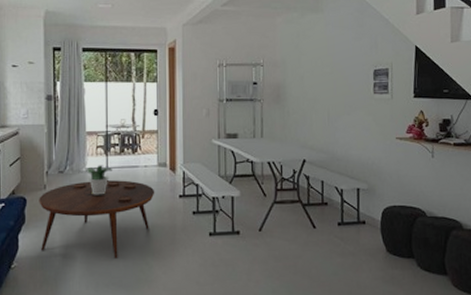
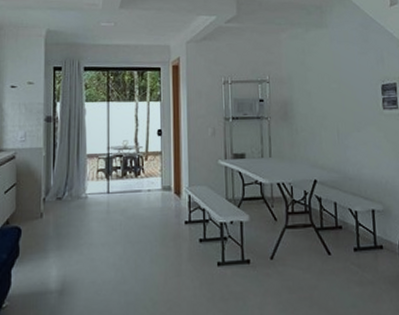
coffee table: present [39,180,155,259] -> none [34,206,159,294]
potted plant: present [86,165,112,195] -> none [86,190,113,223]

